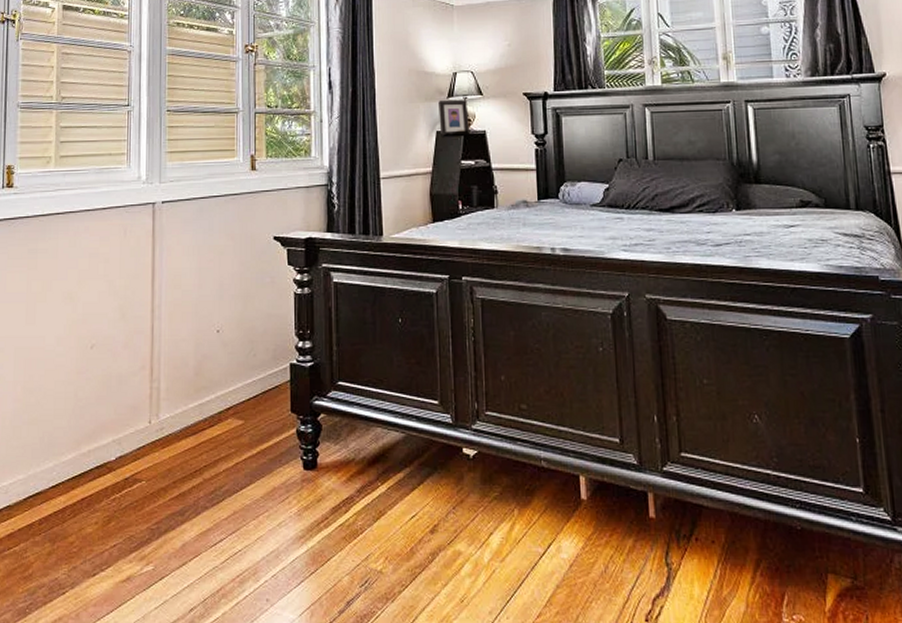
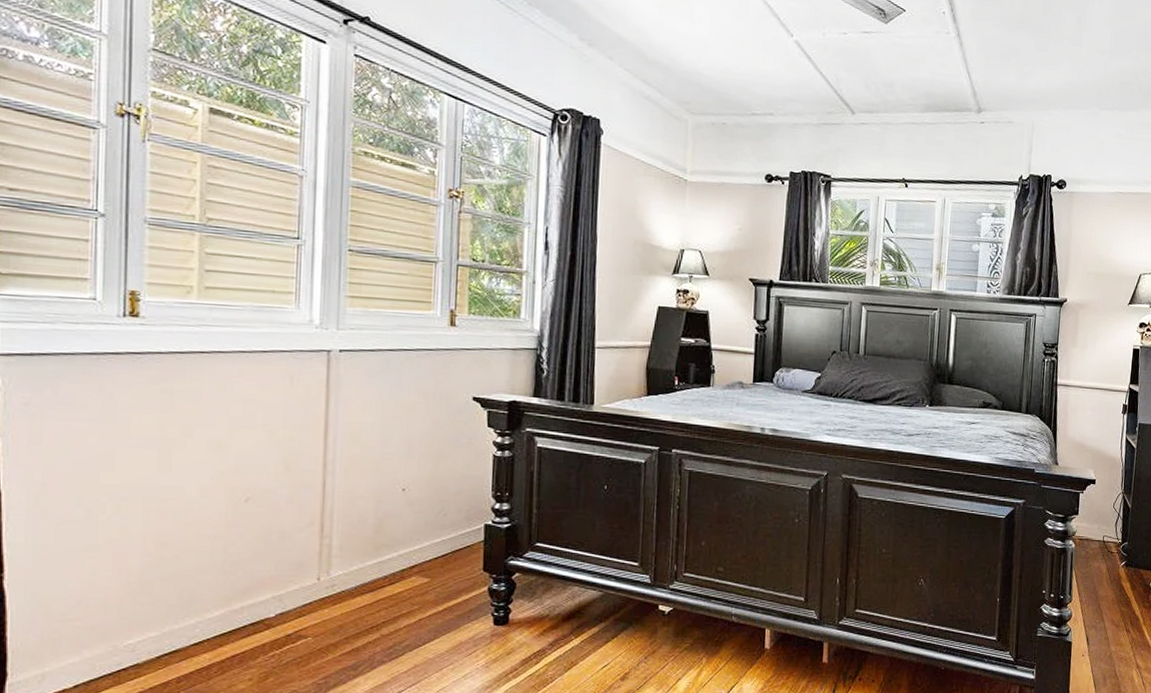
picture frame: present [439,99,469,138] -> none [661,275,693,315]

